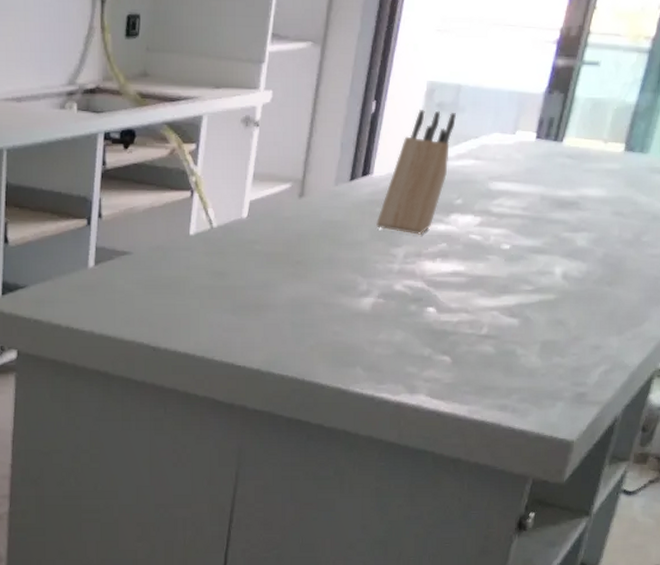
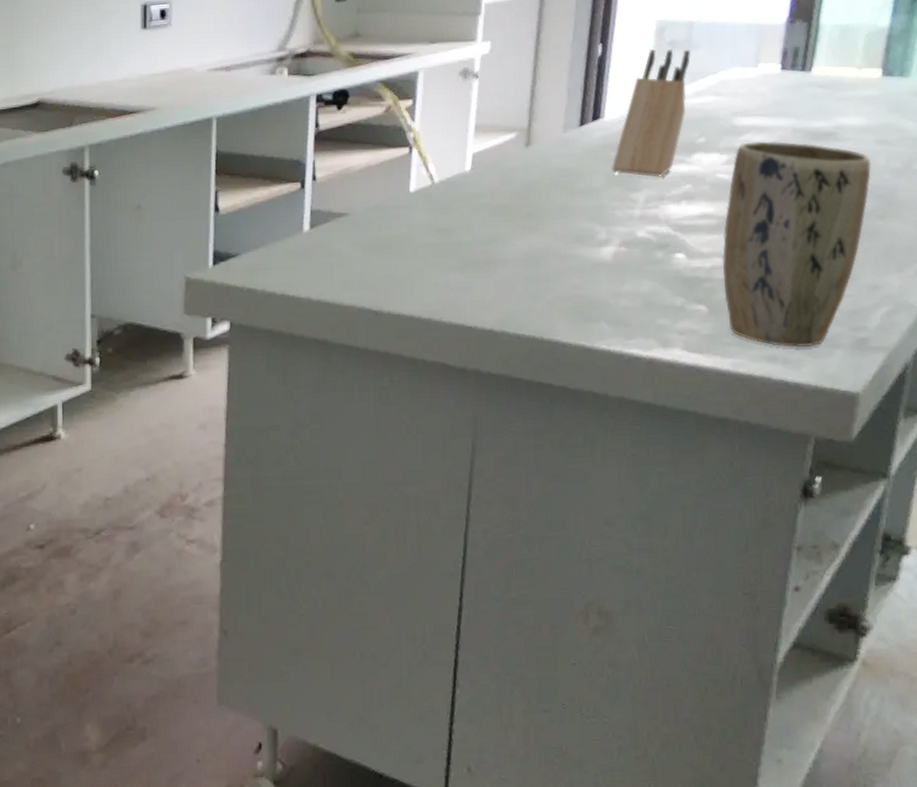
plant pot: none [467,206,606,399] -> present [722,141,872,348]

